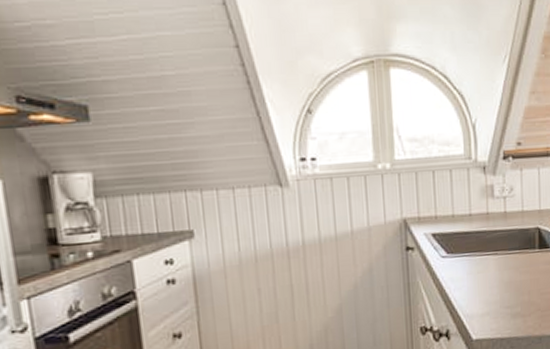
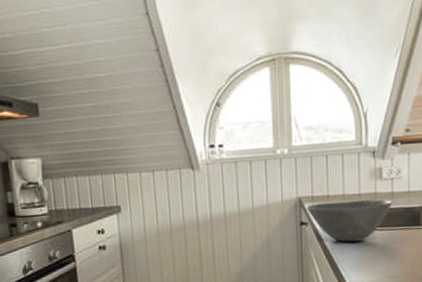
bowl: none [412,220,506,269] -> present [306,199,393,242]

